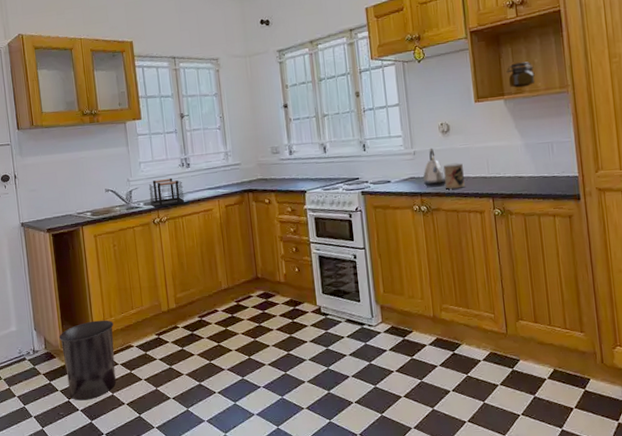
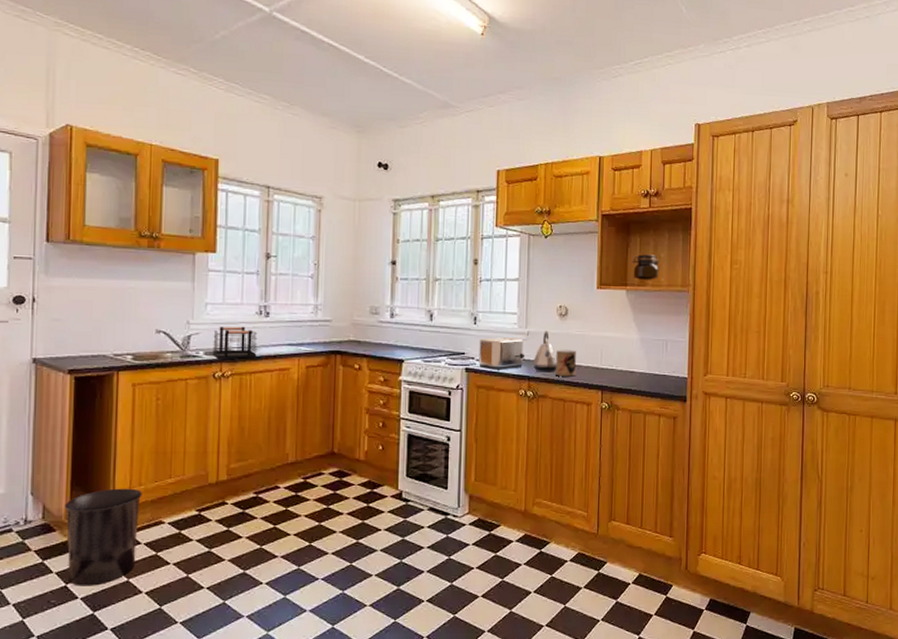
toaster: none [370,158,415,191] -> present [478,337,525,370]

